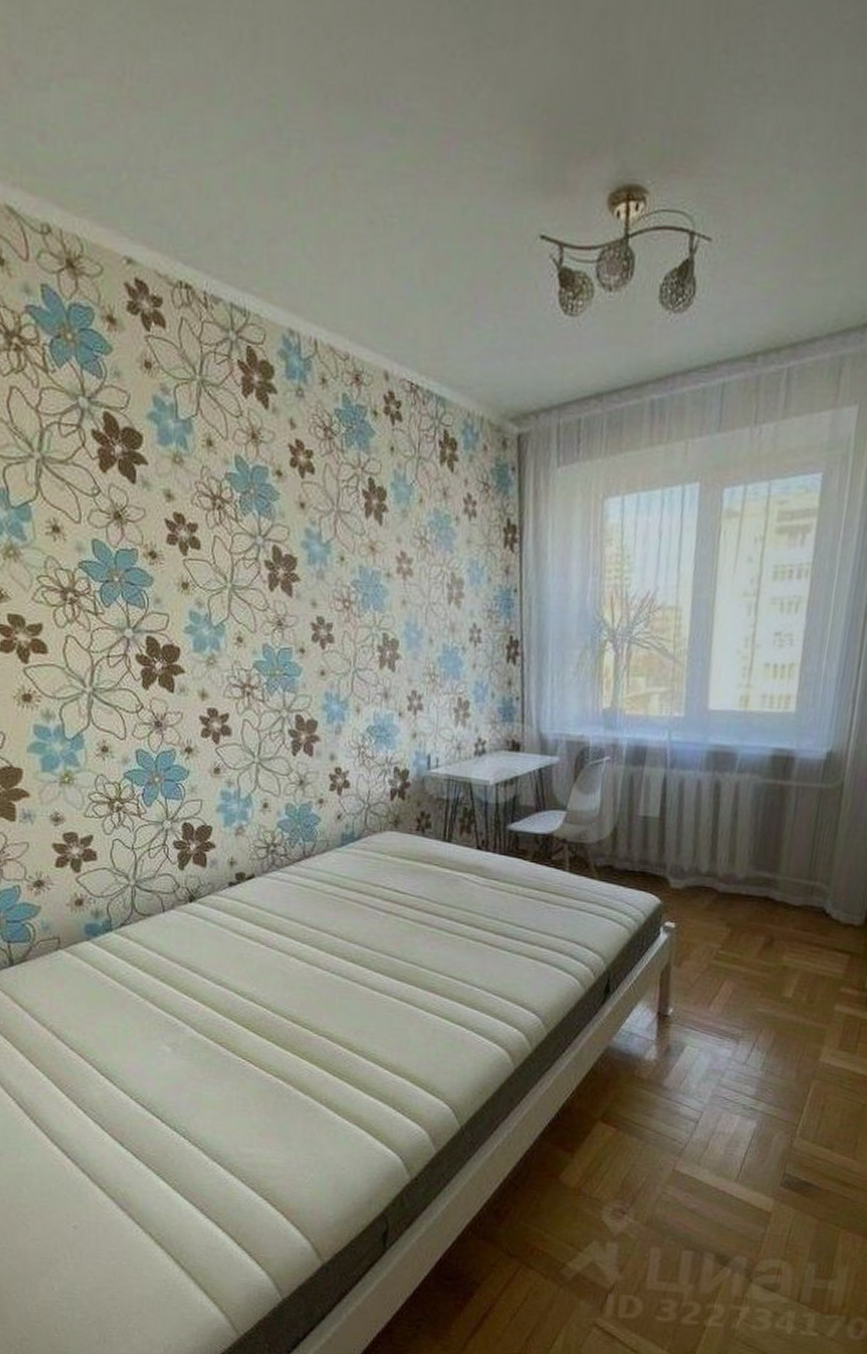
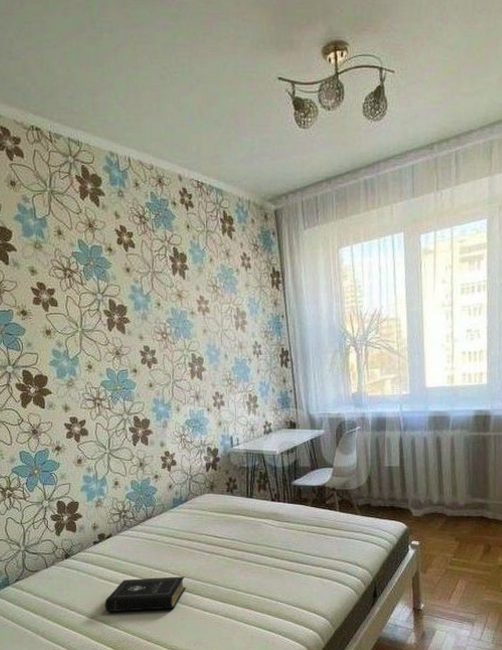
book: none [238,937,350,983] -> present [105,576,186,613]

